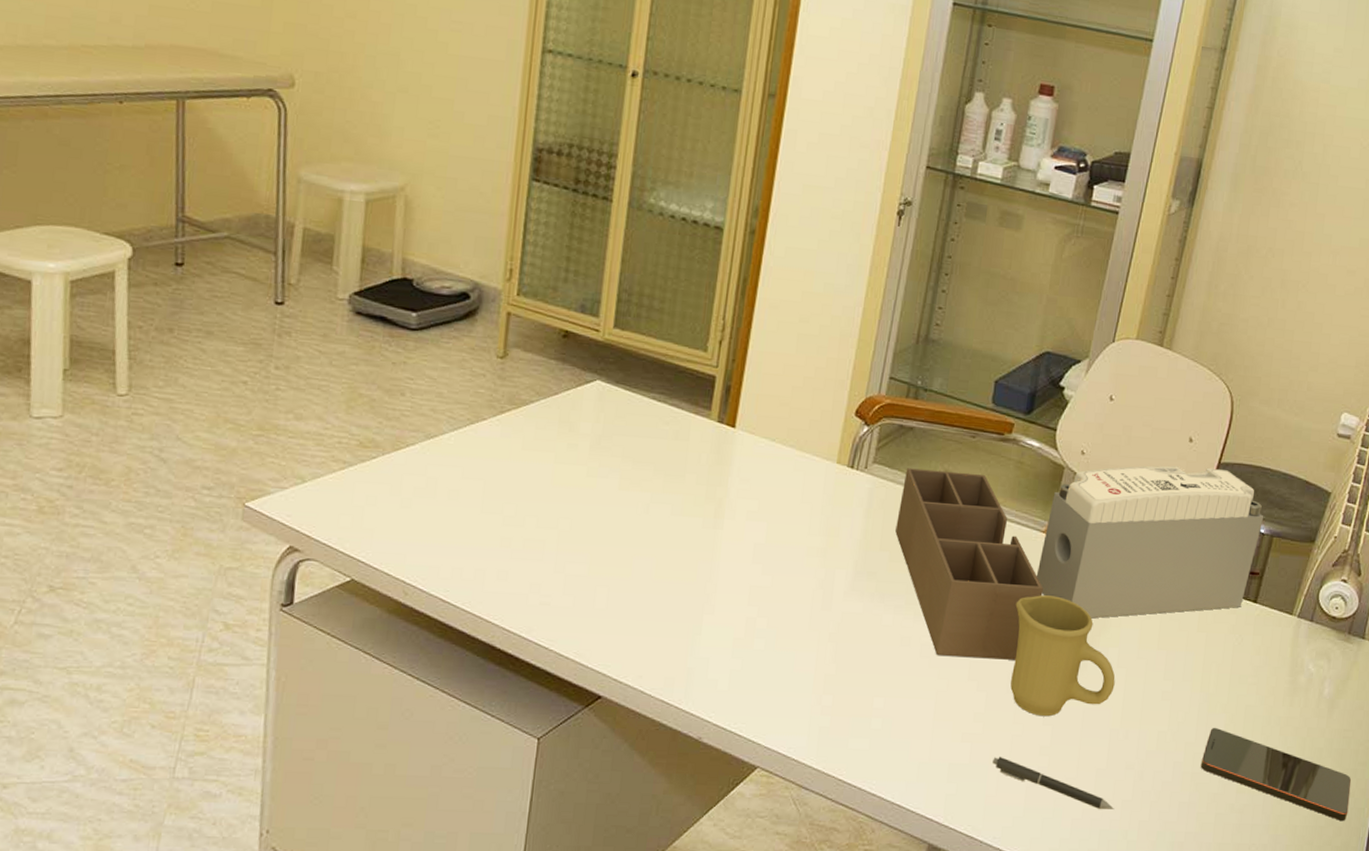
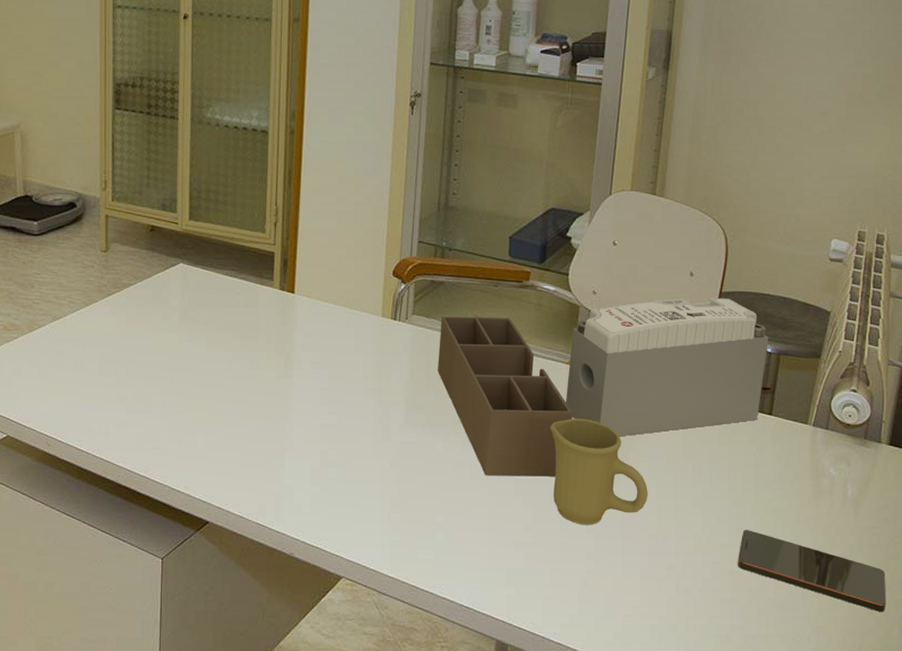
pen: present [992,757,1115,810] -> none [545,562,662,607]

